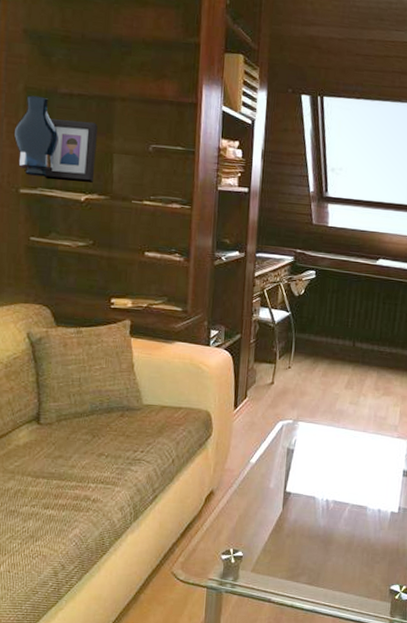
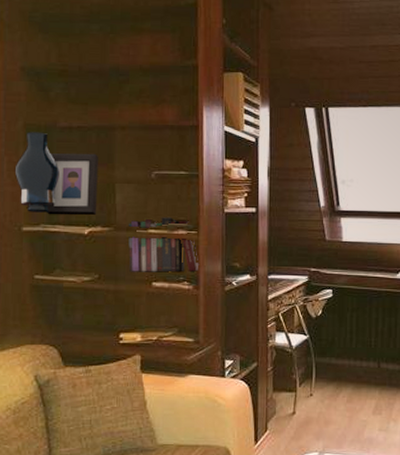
books: none [123,190,192,245] -> present [128,217,201,272]

